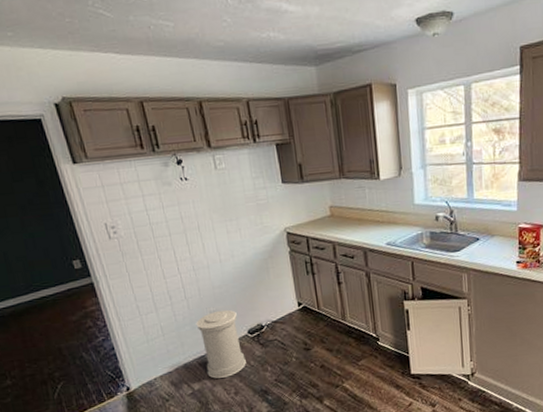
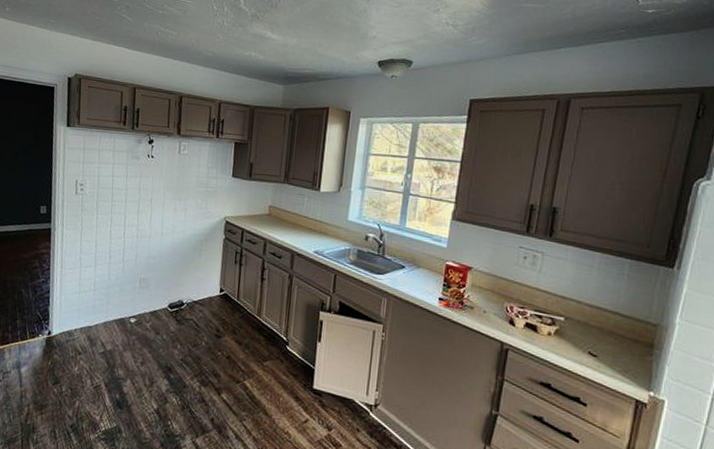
trash can: present [196,309,246,378] -> none [122,278,163,345]

